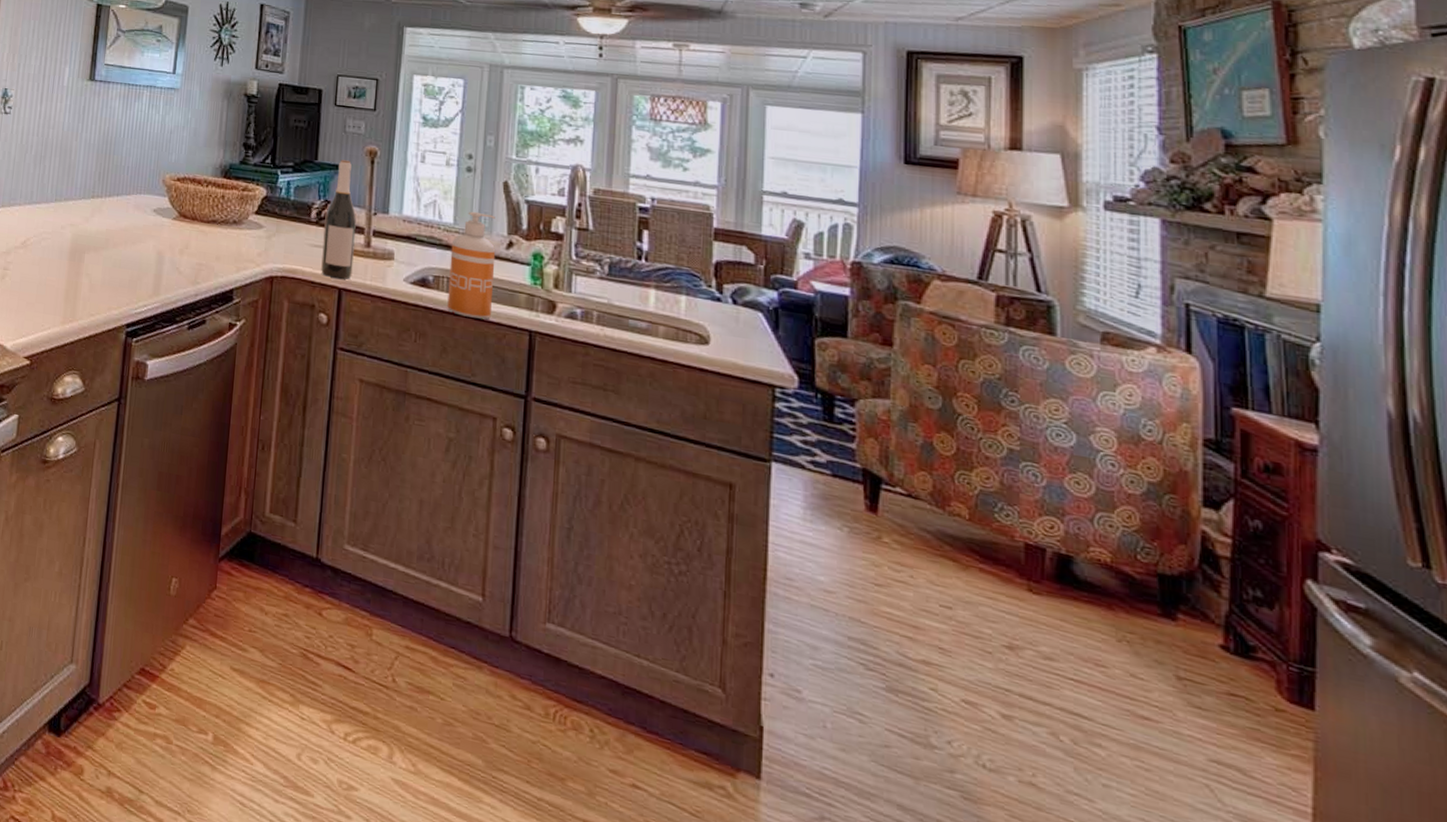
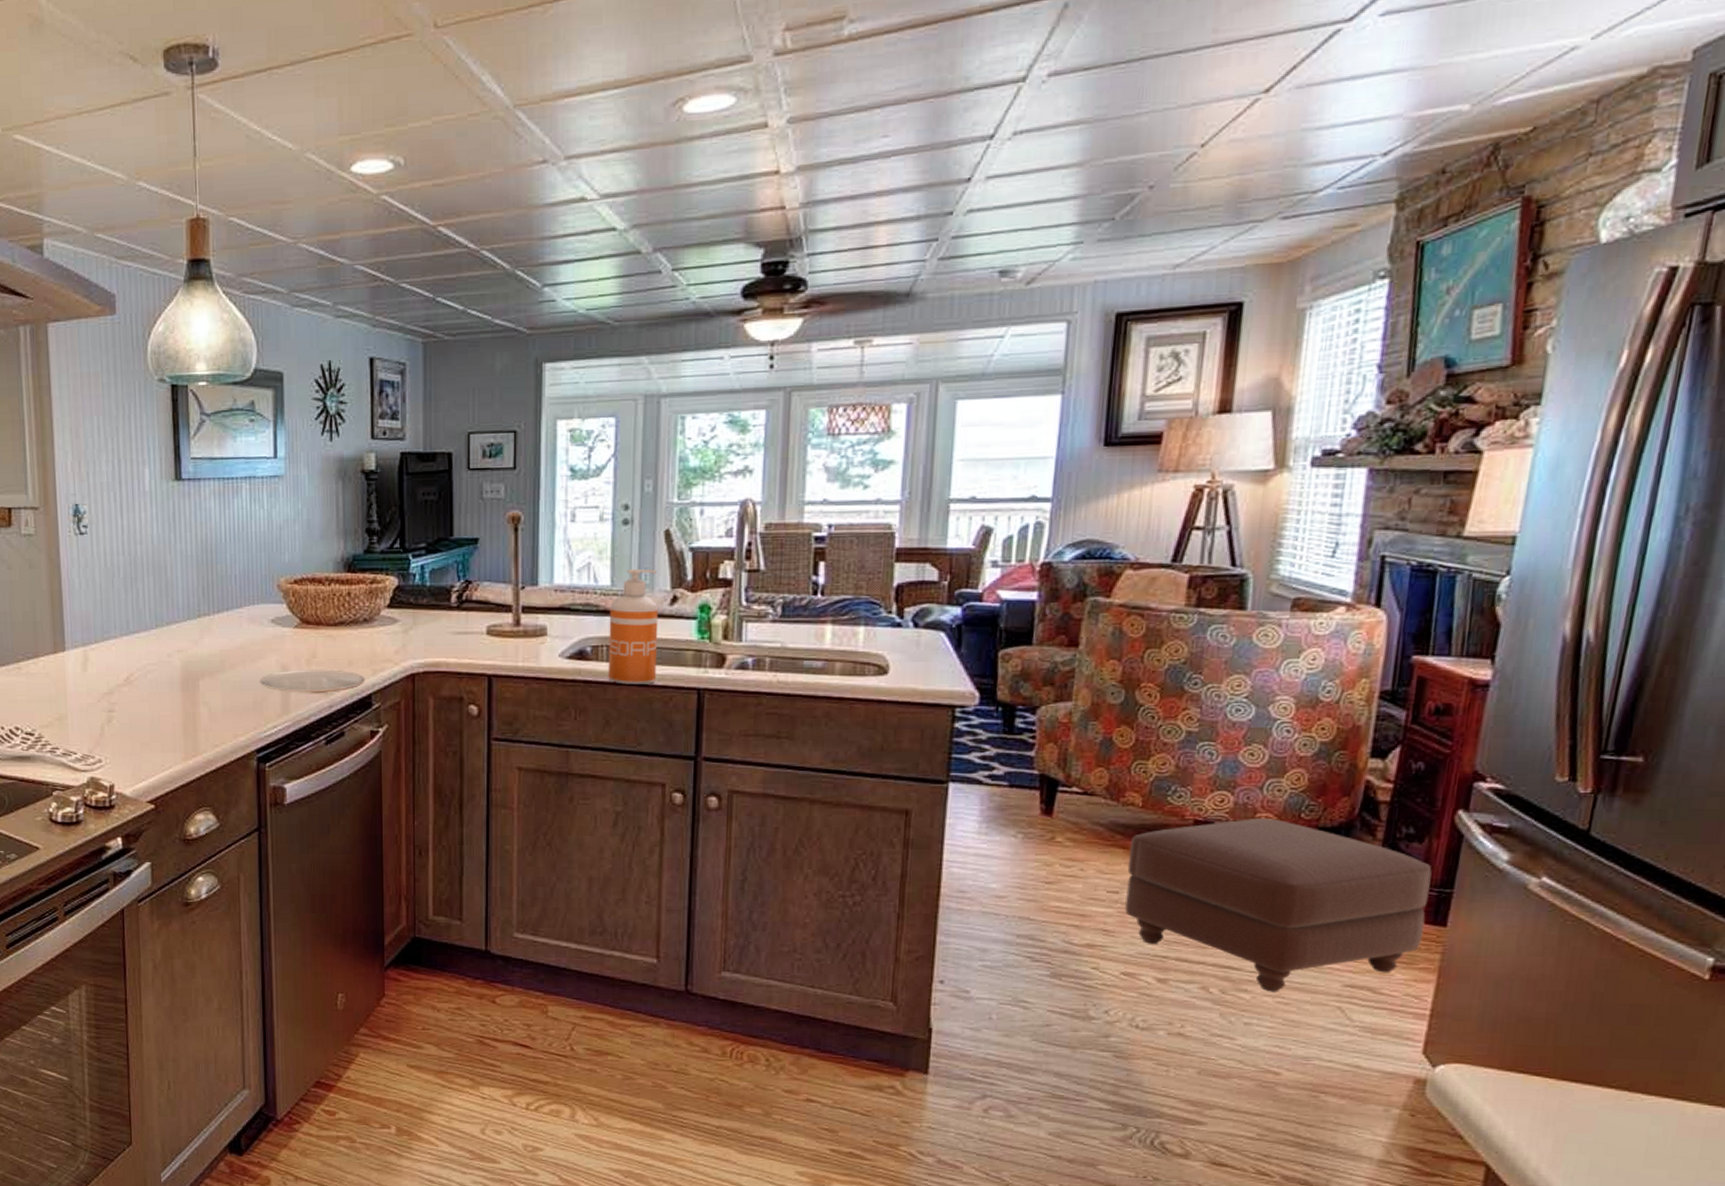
plate: none [137,256,230,283] -> present [260,669,366,694]
wine bottle: present [321,159,357,279] -> none [467,531,502,665]
ottoman: none [959,547,1290,755] -> present [1125,817,1432,992]

